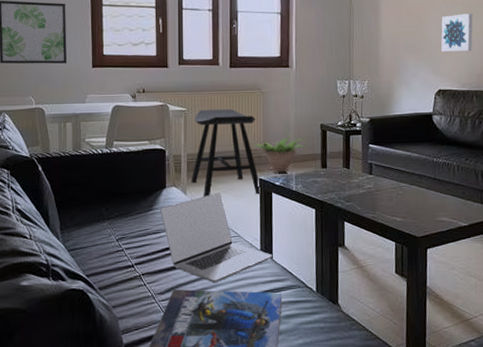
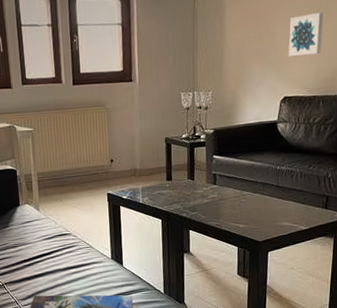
laptop: present [160,193,272,283] -> none [16,208,122,289]
stool: present [191,109,262,197] -> none [41,127,110,212]
decorative plant: present [253,137,303,173] -> none [100,152,149,187]

